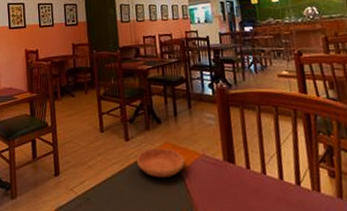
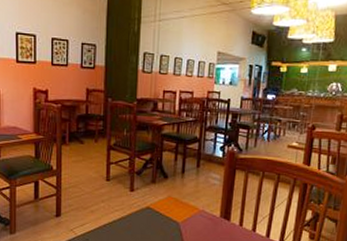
saucer: present [136,148,185,178] -> none [138,200,184,227]

